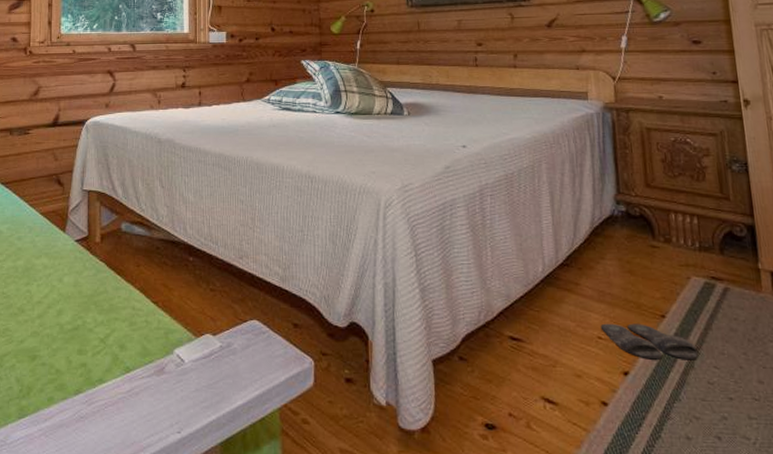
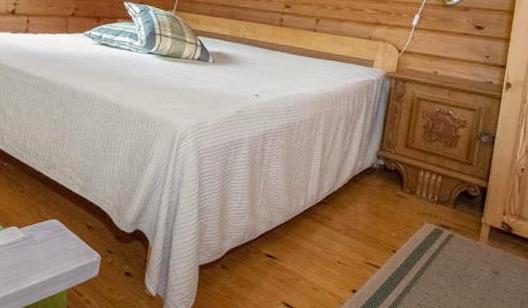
slippers: present [600,323,698,360] -> none [341,251,416,287]

